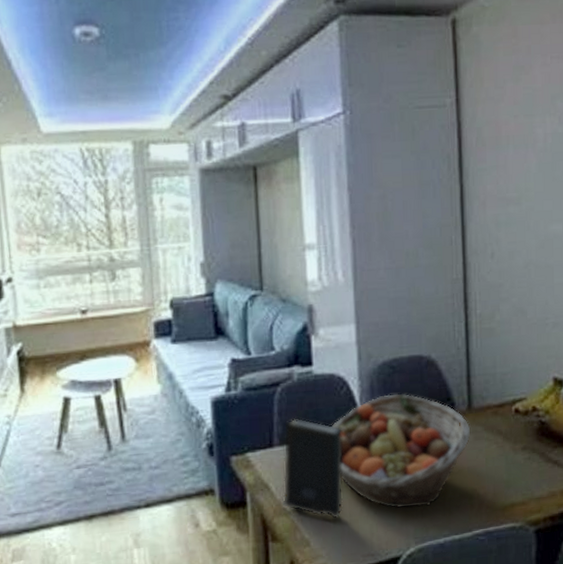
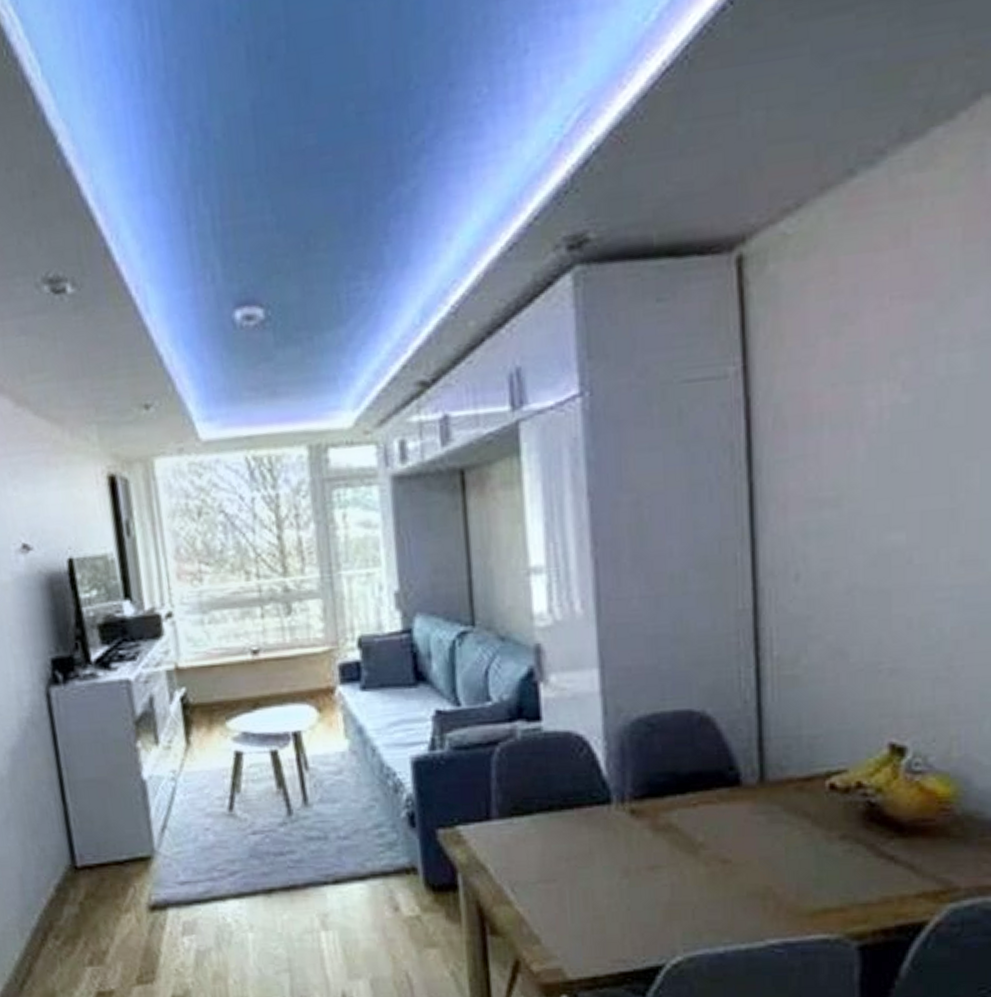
book: present [280,417,344,519] -> none [501,784,585,913]
fruit basket: present [331,393,471,508] -> none [567,758,764,906]

